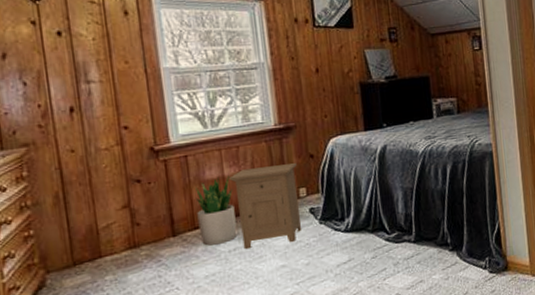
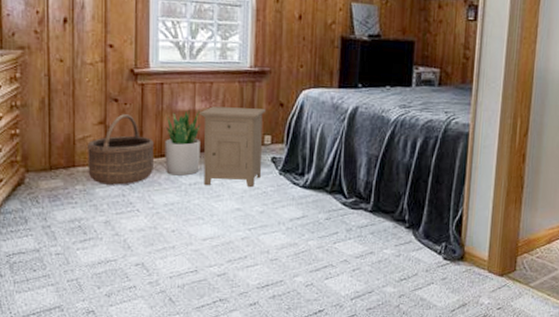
basket: none [112,193,189,270] -> present [86,114,154,185]

